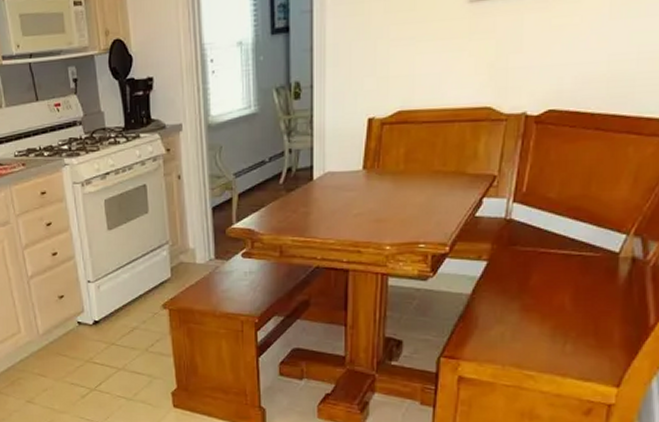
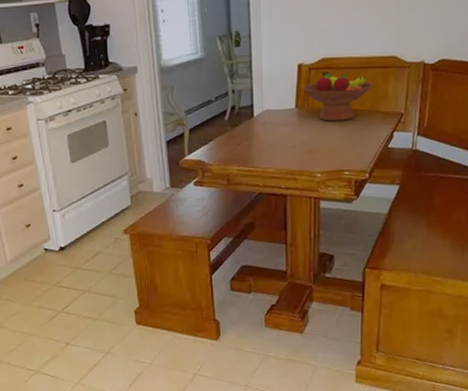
fruit bowl: none [372,126,460,185] -> present [302,71,373,122]

